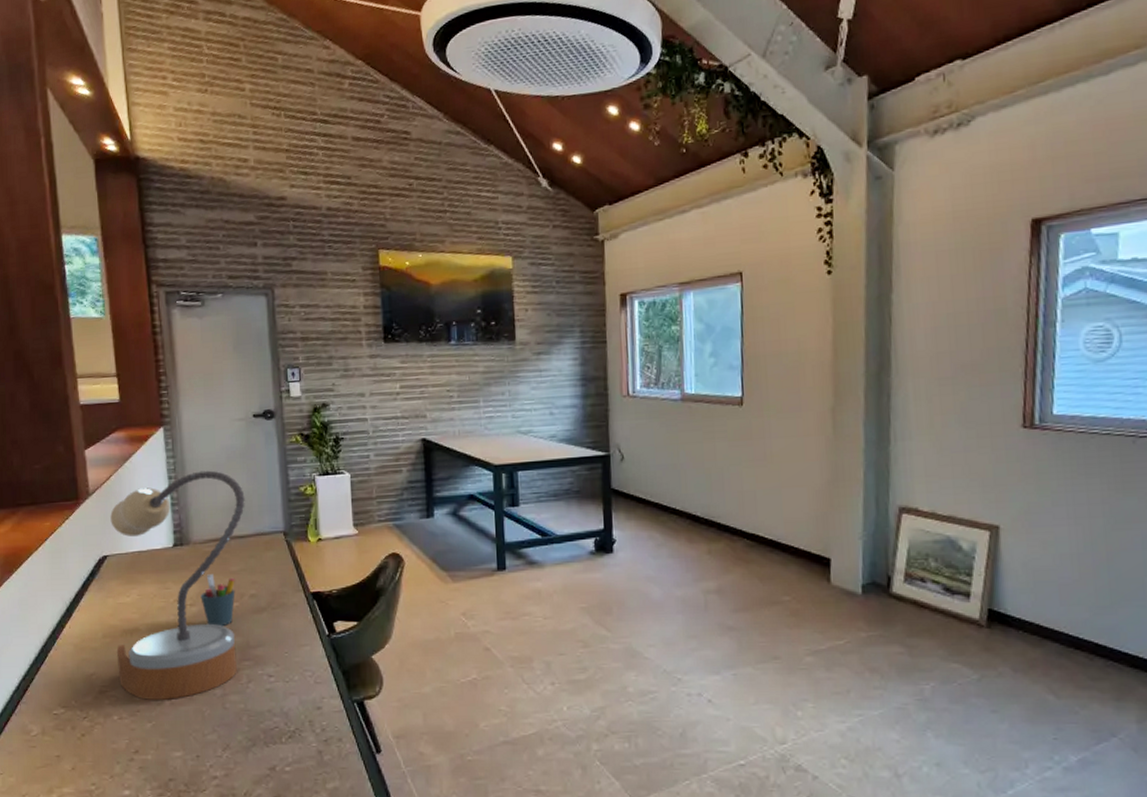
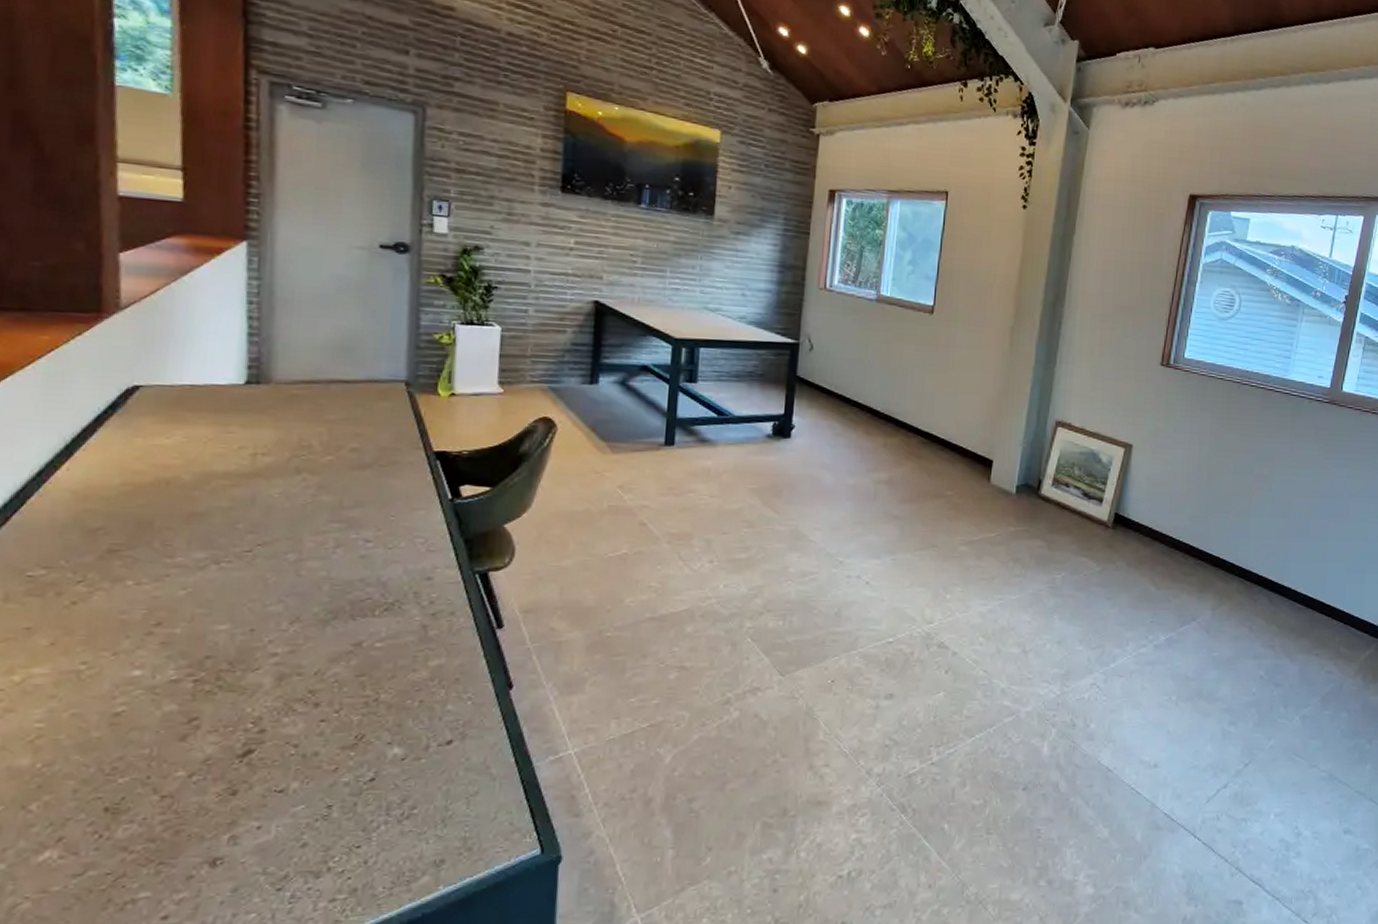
table lamp: present [110,470,245,700] -> none [141,299,357,563]
pen holder: present [200,574,235,627] -> none [278,420,331,482]

